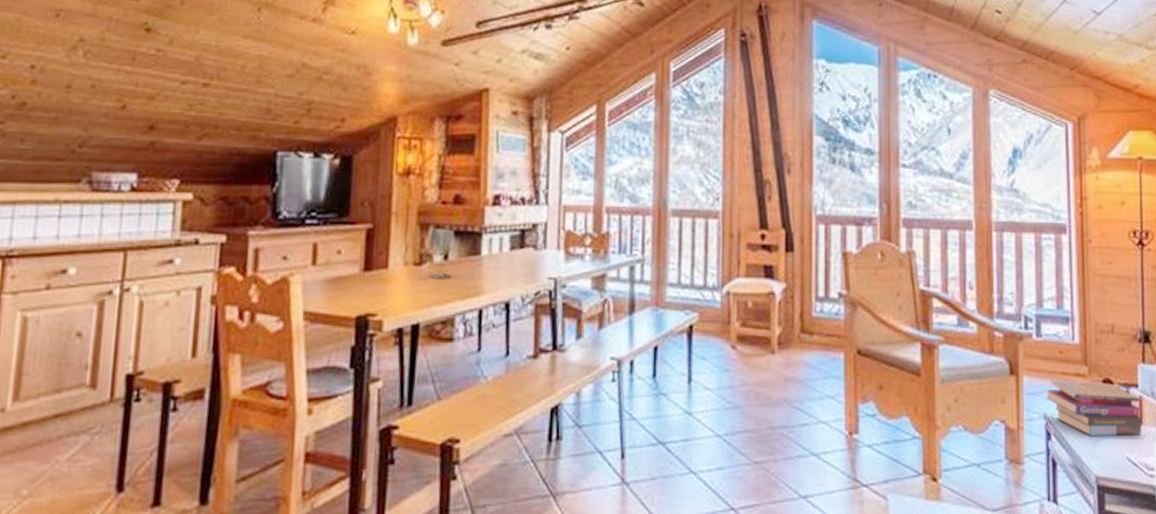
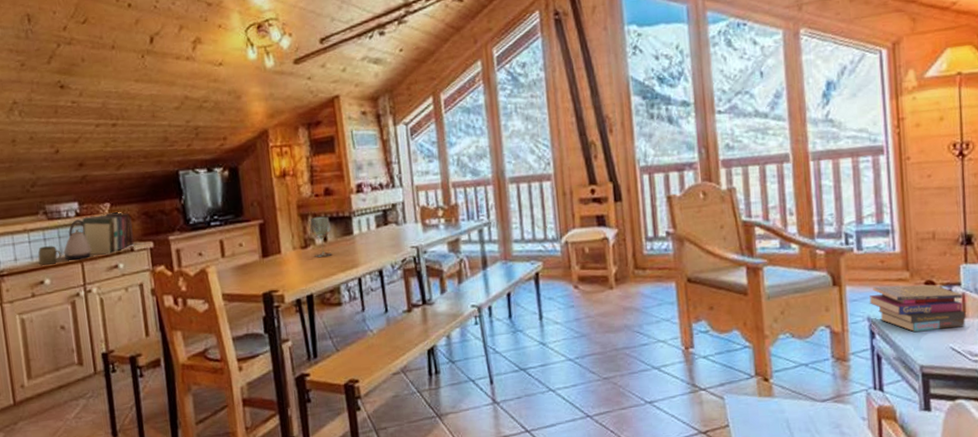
mug: none [66,225,100,251] -> present [37,246,62,266]
kettle: none [103,196,143,248] -> present [63,220,92,261]
books: none [135,192,204,246] -> present [82,212,134,256]

